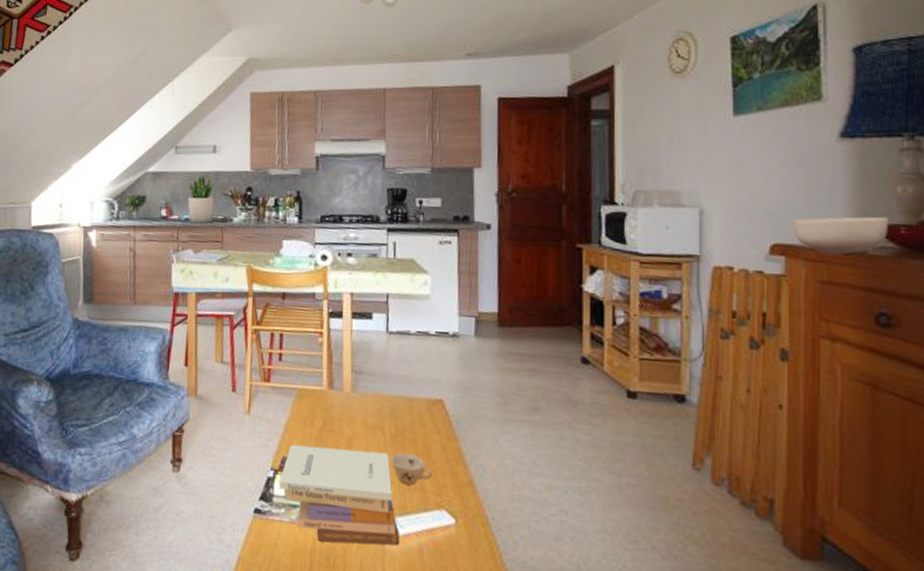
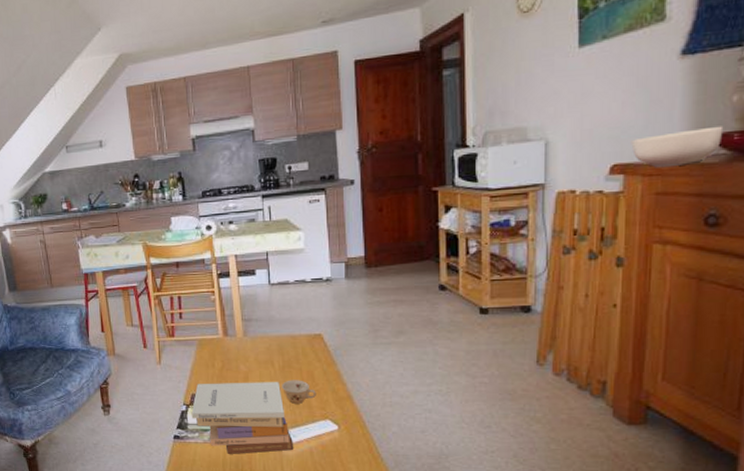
planter: present [187,173,215,224] -> none [82,166,109,212]

